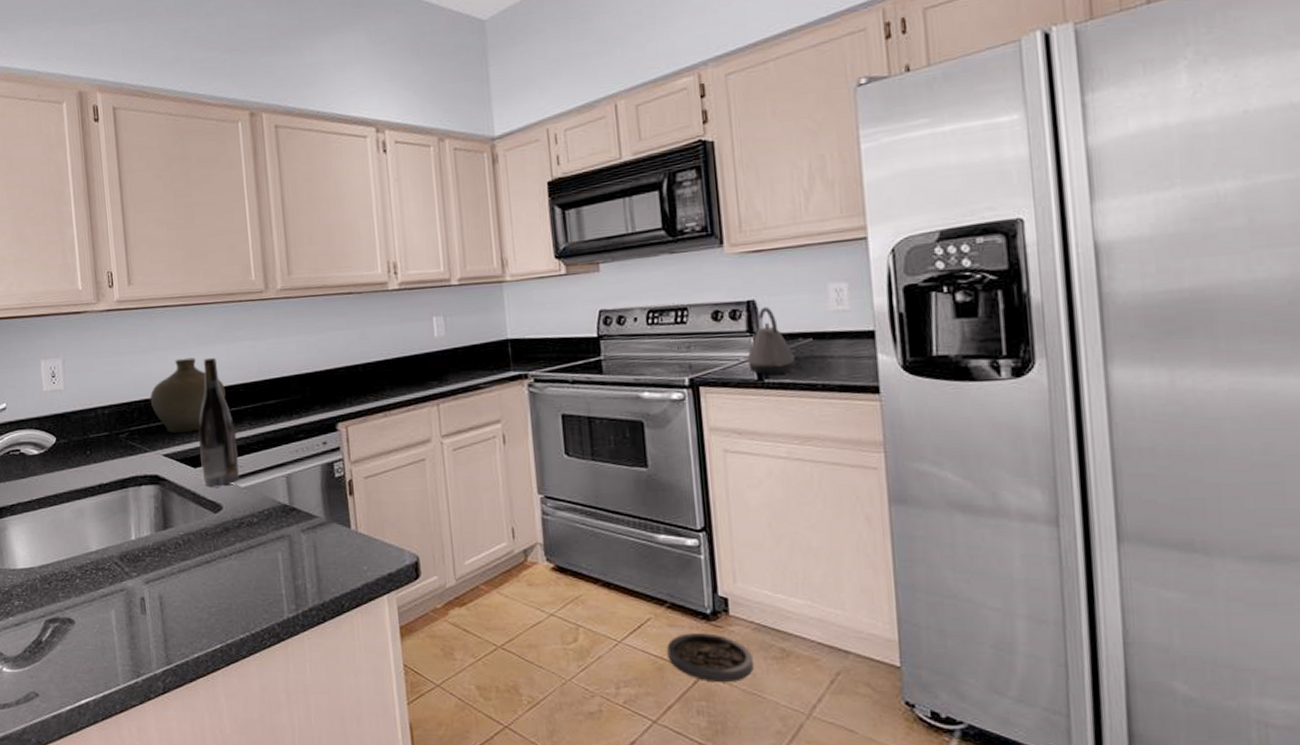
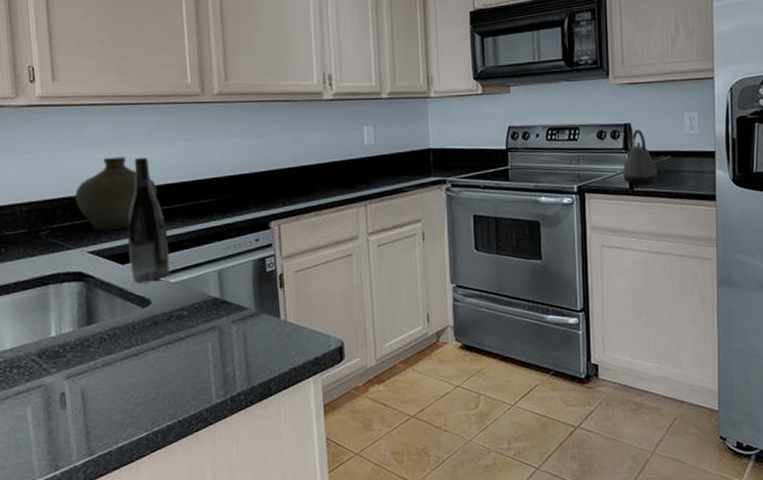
pet bowl: present [667,633,753,682] -> none [550,394,614,432]

